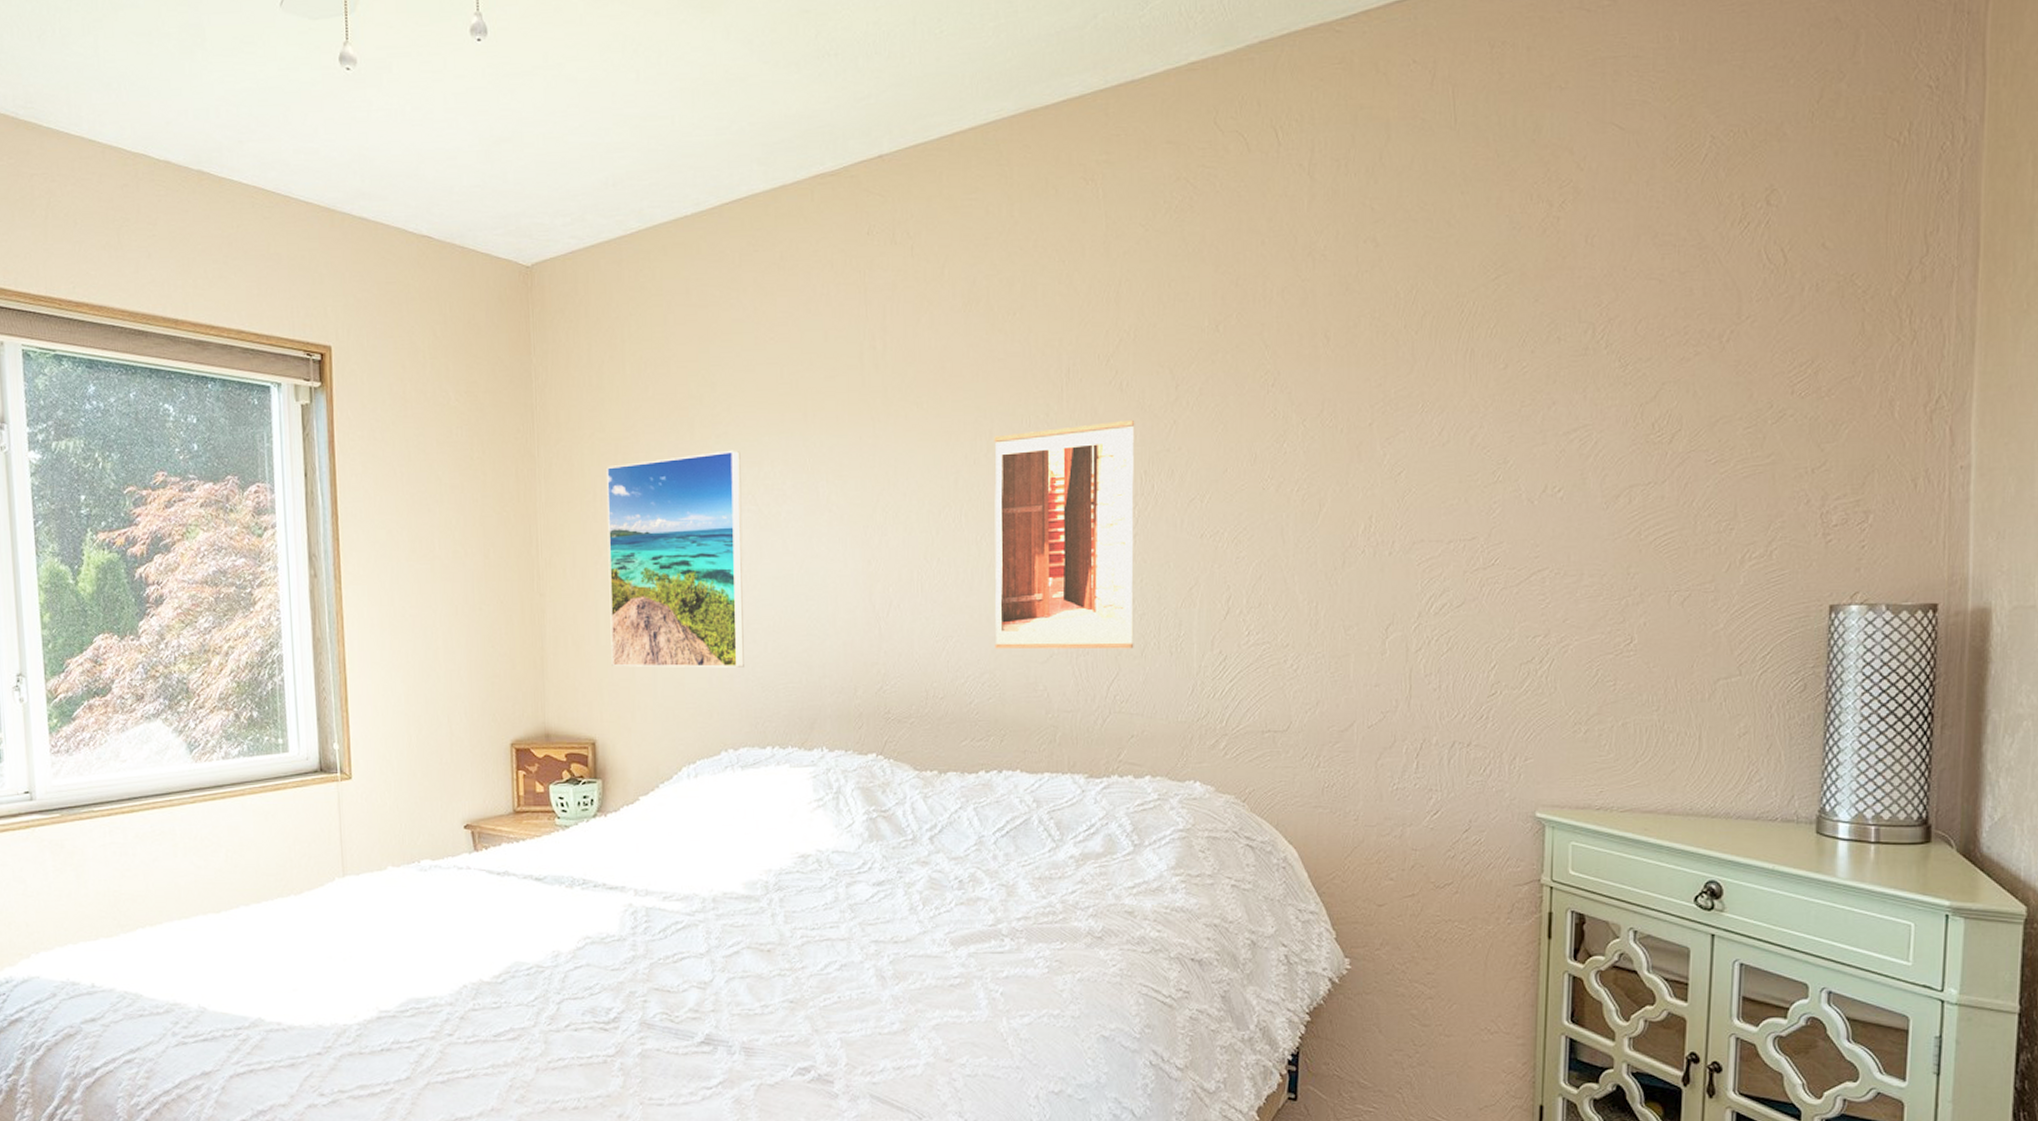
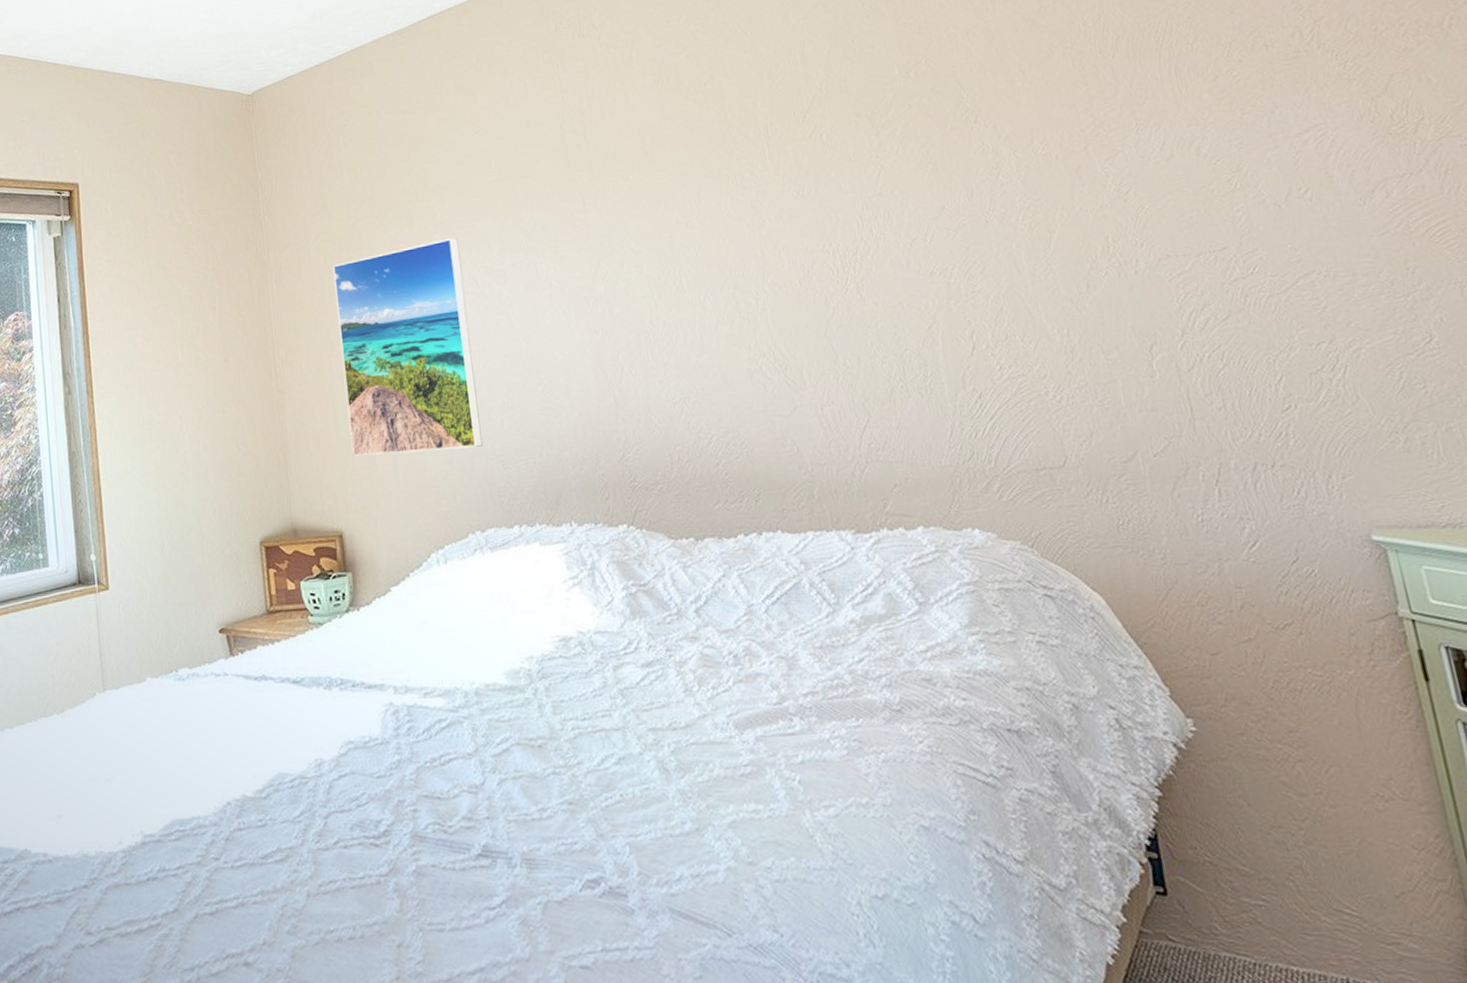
wall art: present [994,419,1135,650] -> none [702,169,881,407]

